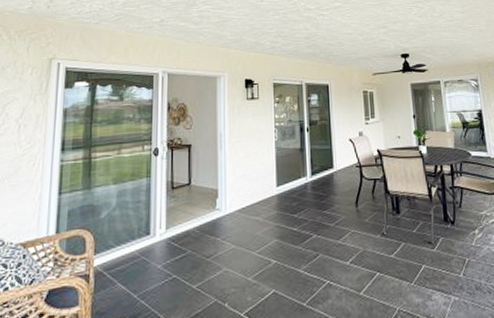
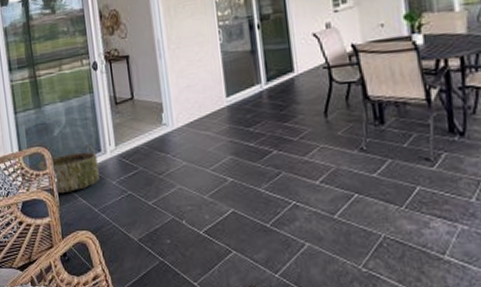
basket: none [75,228,145,279] -> present [38,145,99,193]

